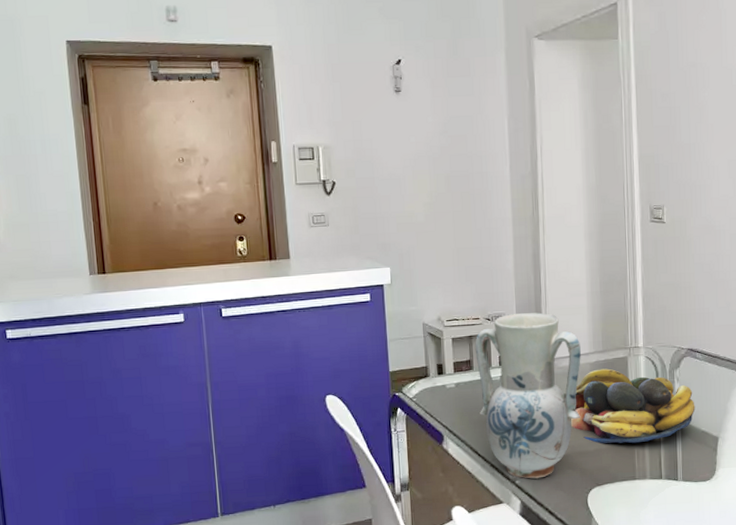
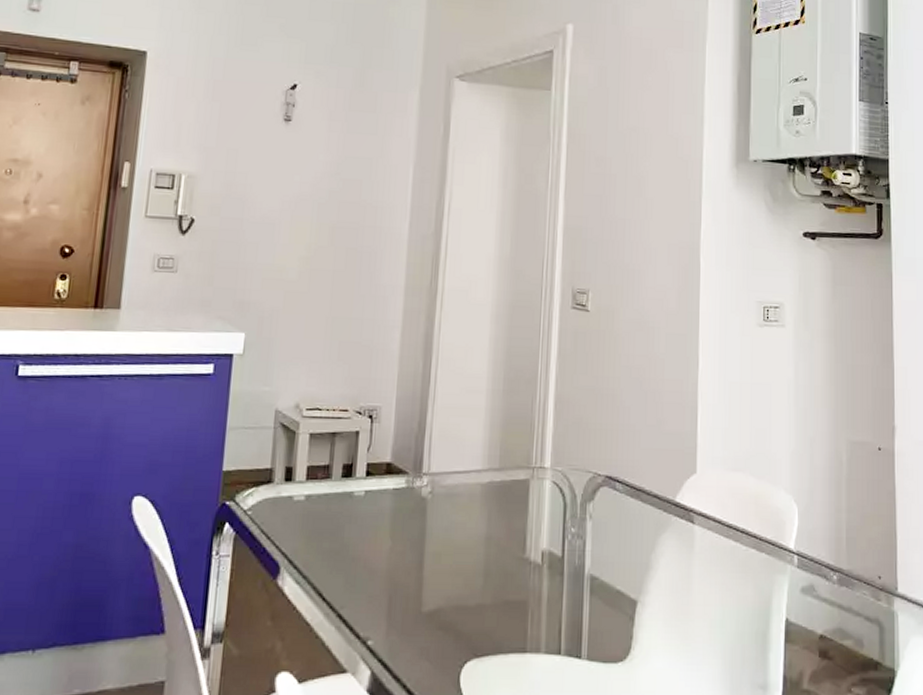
vase: present [475,312,581,479] -> none [332,408,472,640]
fruit bowl: present [570,368,695,444] -> none [448,492,610,600]

